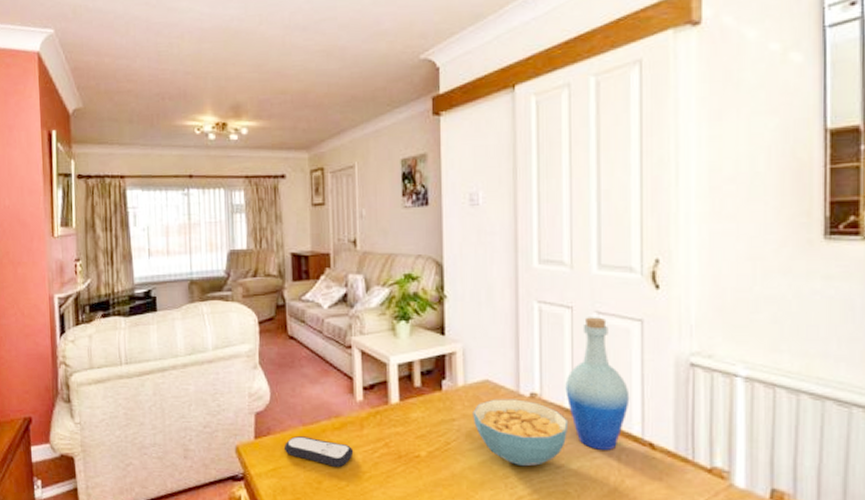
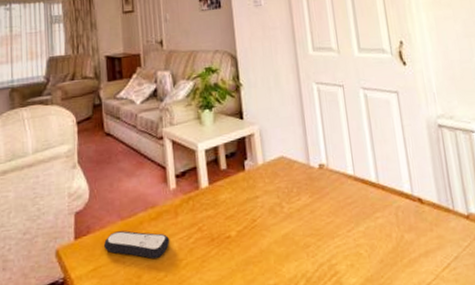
cereal bowl: present [472,399,569,467] -> none [273,171,353,235]
bottle: present [565,317,630,450] -> none [346,92,398,210]

